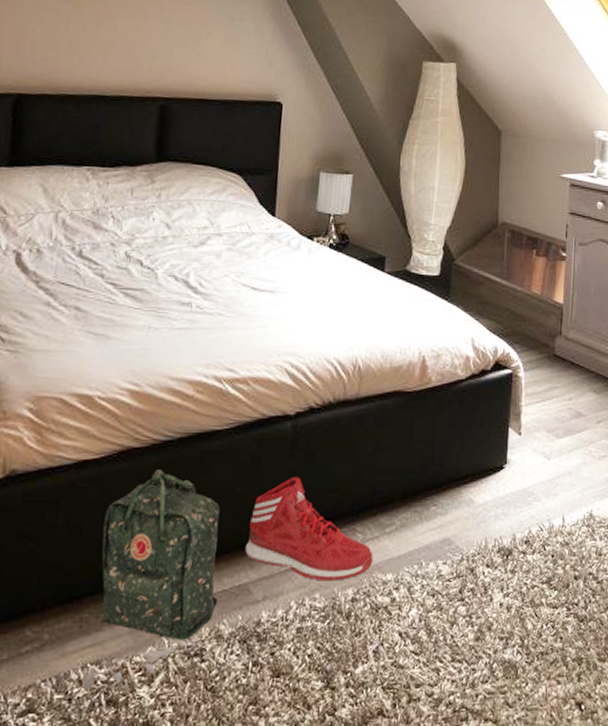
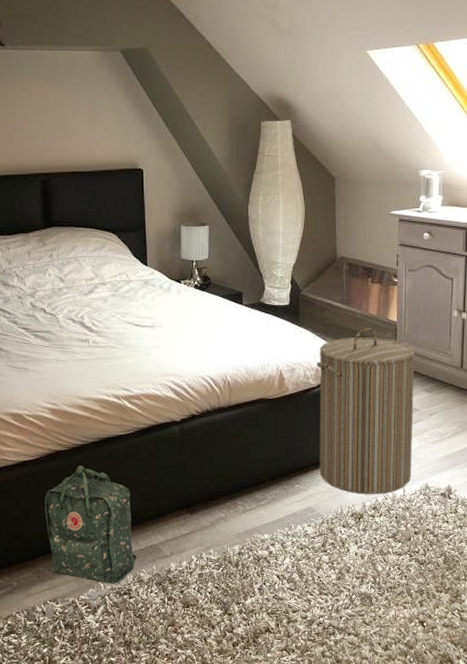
sneaker: present [245,476,374,581] -> none [153,466,253,541]
laundry hamper: none [462,308,583,524] -> present [316,327,415,495]

